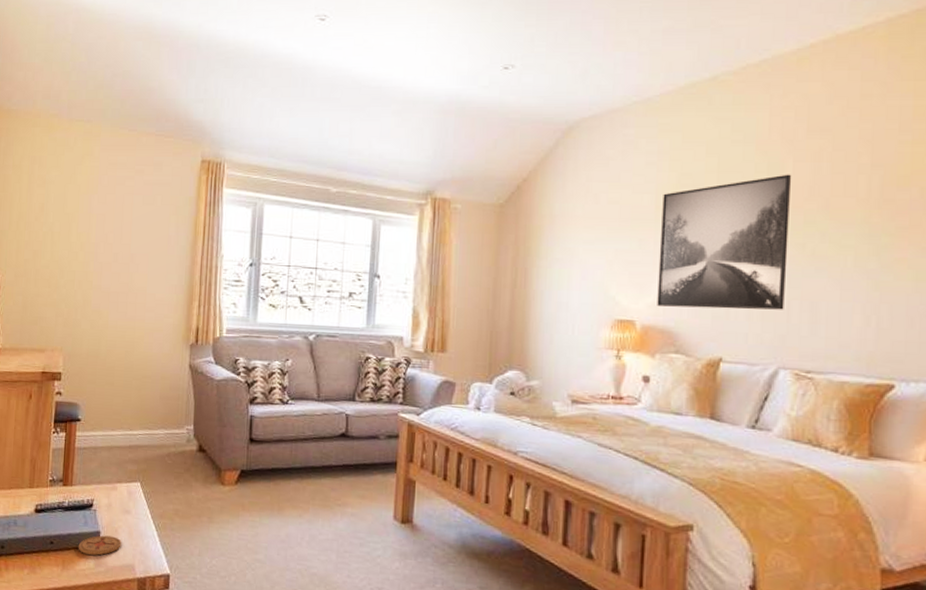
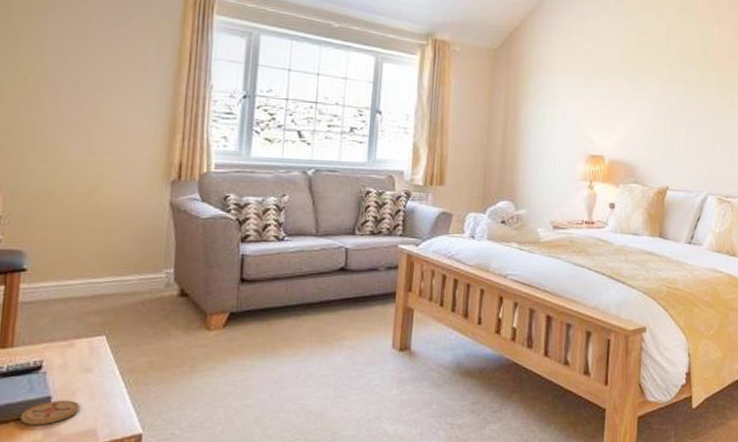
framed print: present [657,174,792,310] -> none [621,38,718,147]

